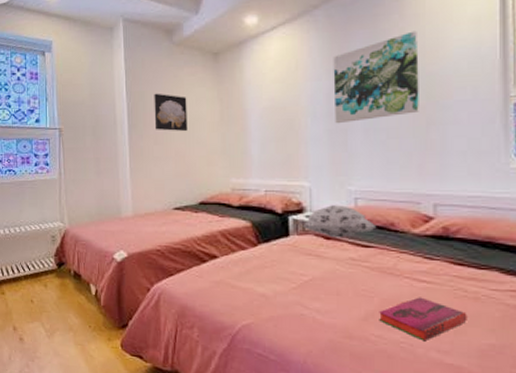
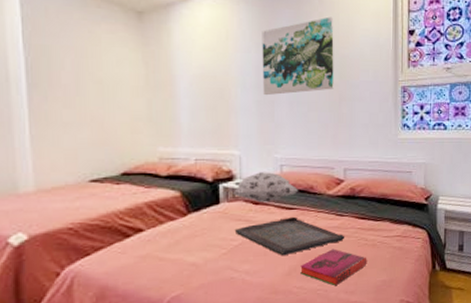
wall art: present [154,93,188,132] -> none [62,48,106,96]
serving tray: none [304,255,437,299] -> present [234,216,345,256]

